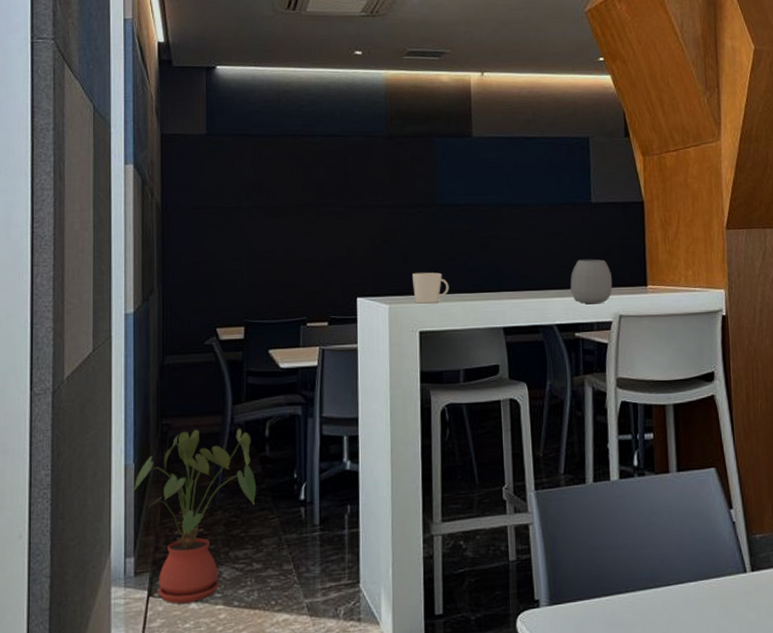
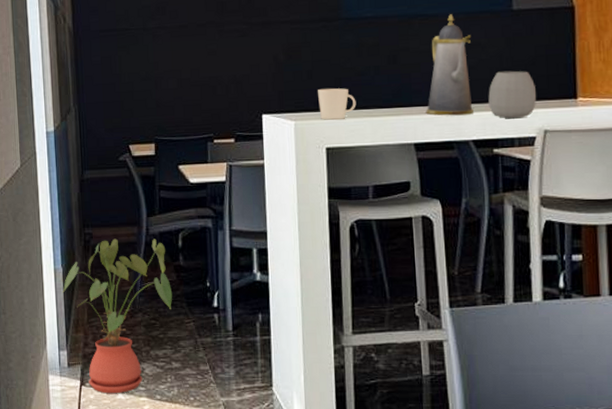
coffee pot: none [514,204,558,301] -> present [426,14,475,116]

